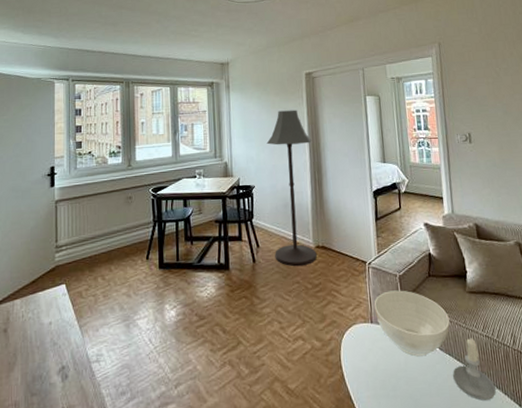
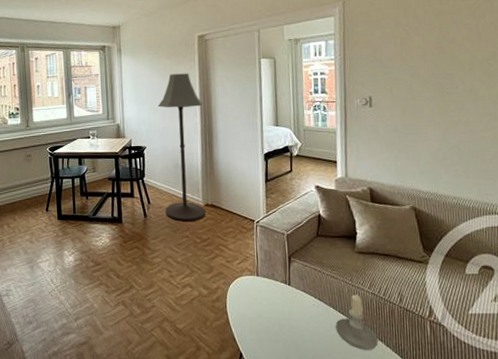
bowl: present [374,290,450,357] -> none [260,247,336,308]

